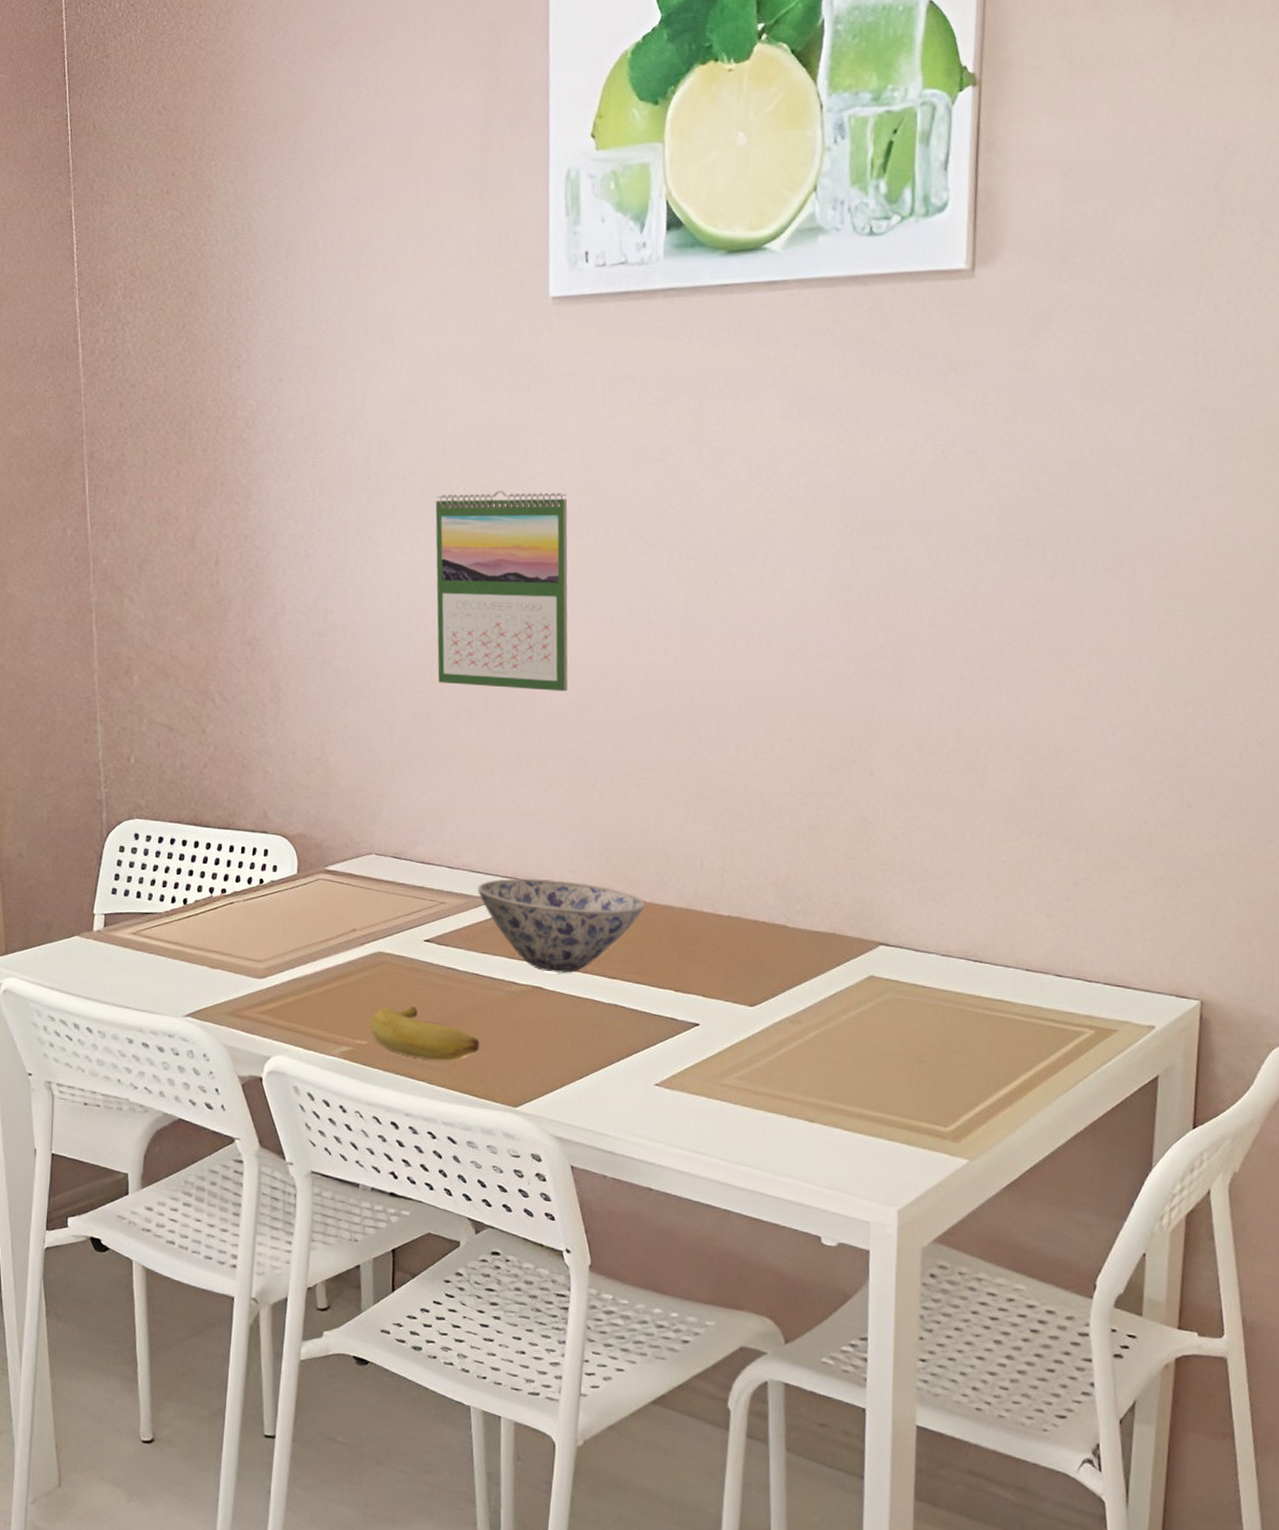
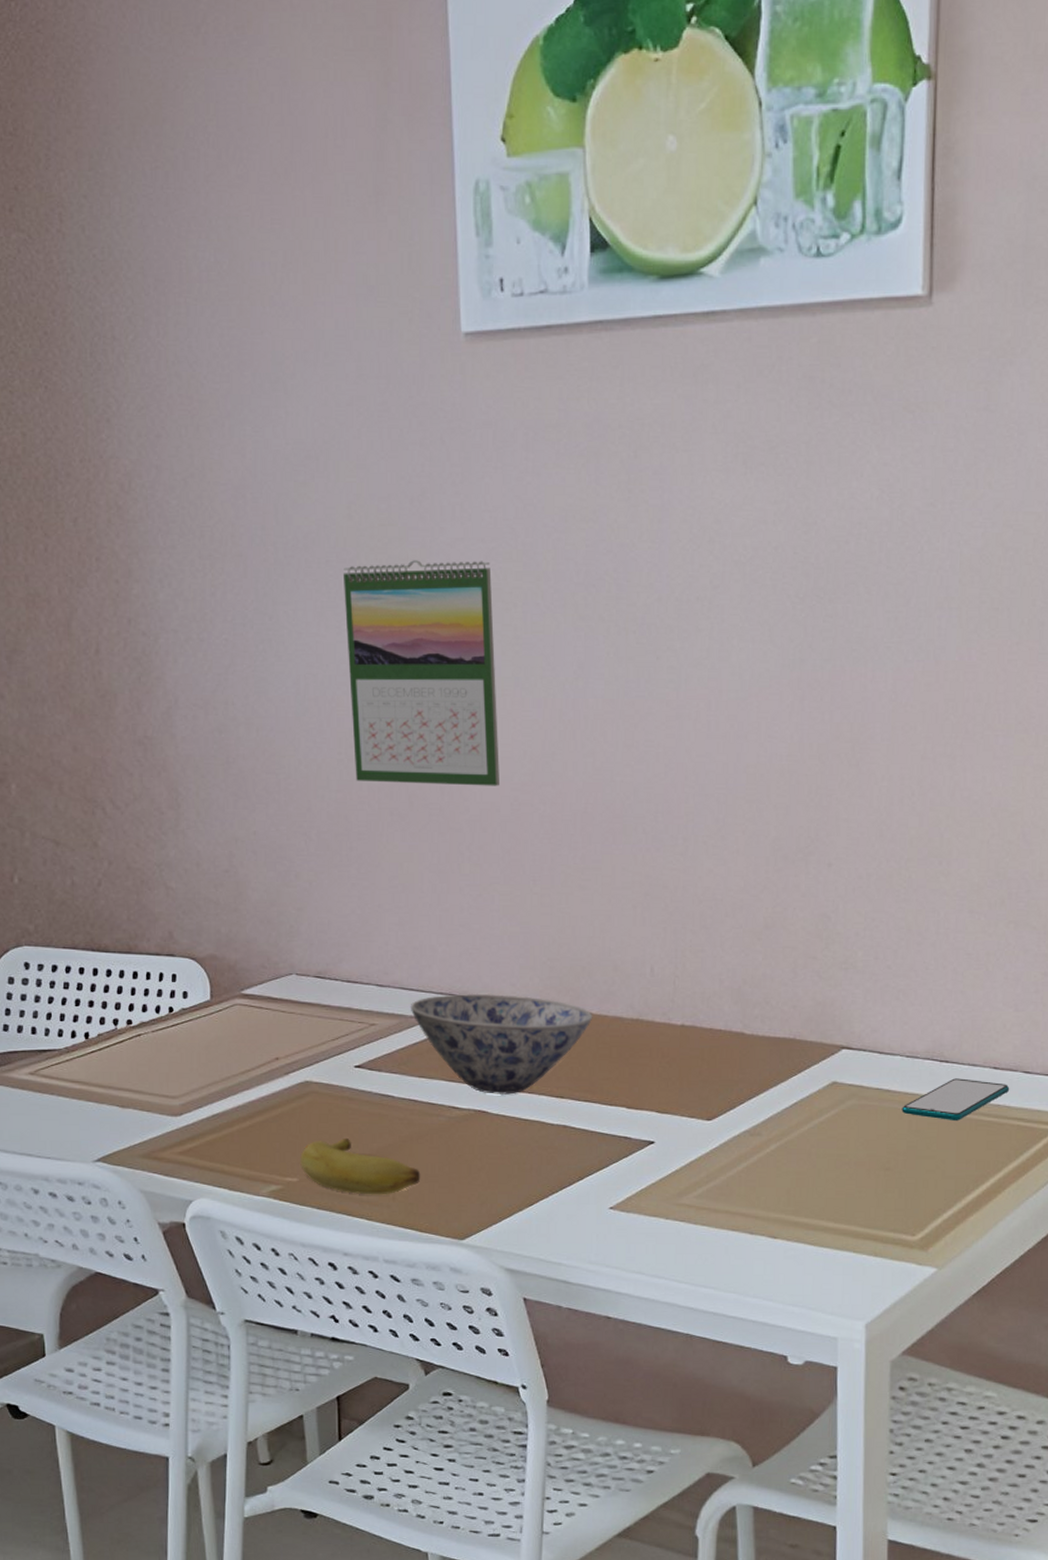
smartphone: none [936,978,1042,1018] -> present [901,1078,1010,1120]

